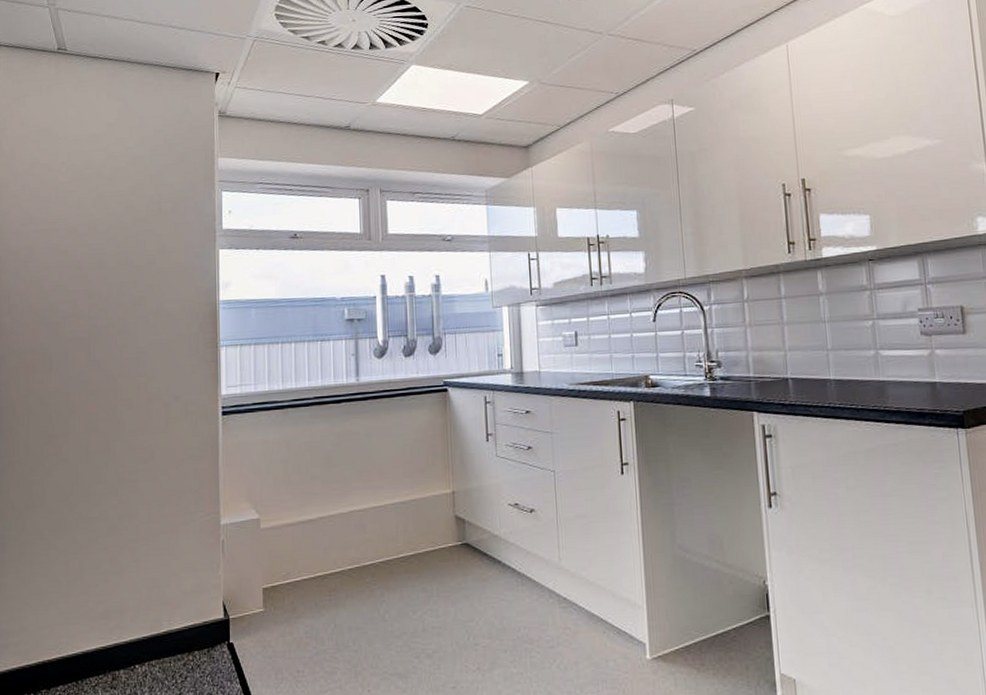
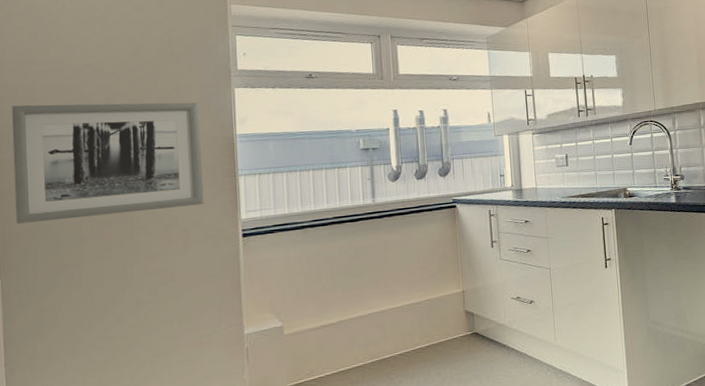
wall art: none [12,264,186,391] -> present [11,102,204,224]

